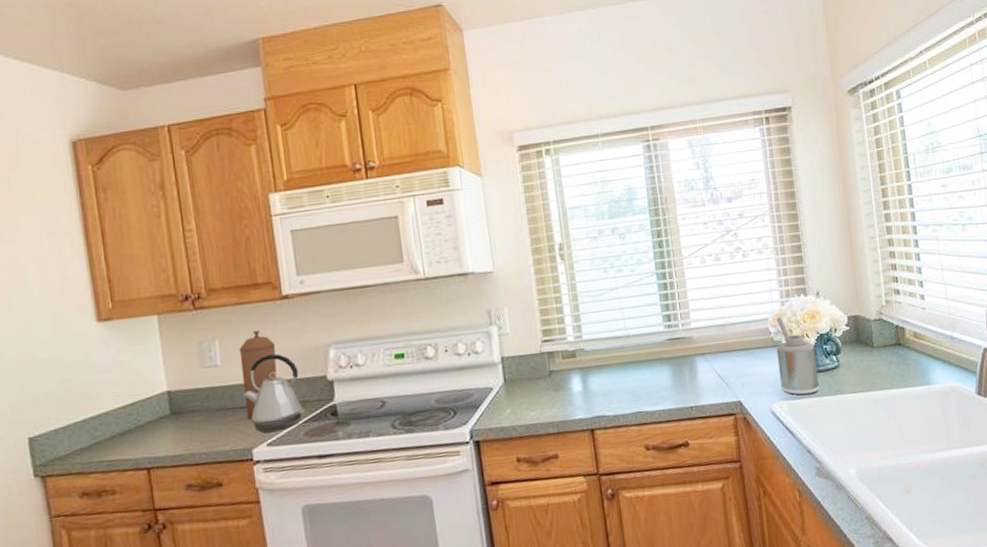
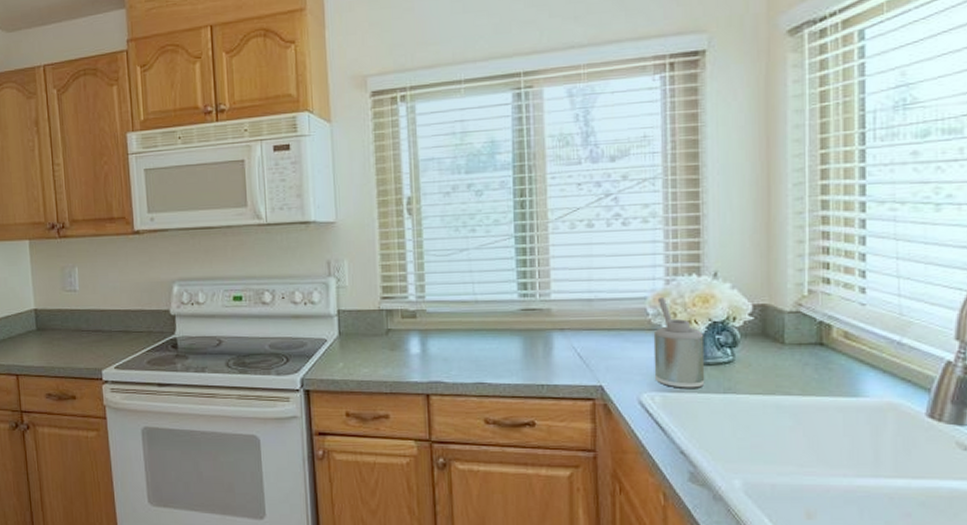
canister: present [239,331,277,420] -> none [95,262,127,343]
kettle: present [242,353,306,433] -> none [96,284,150,357]

